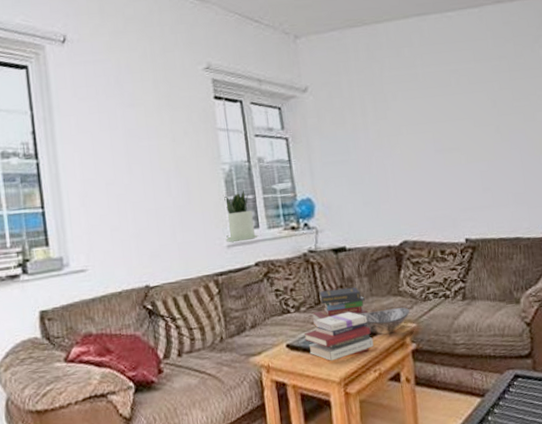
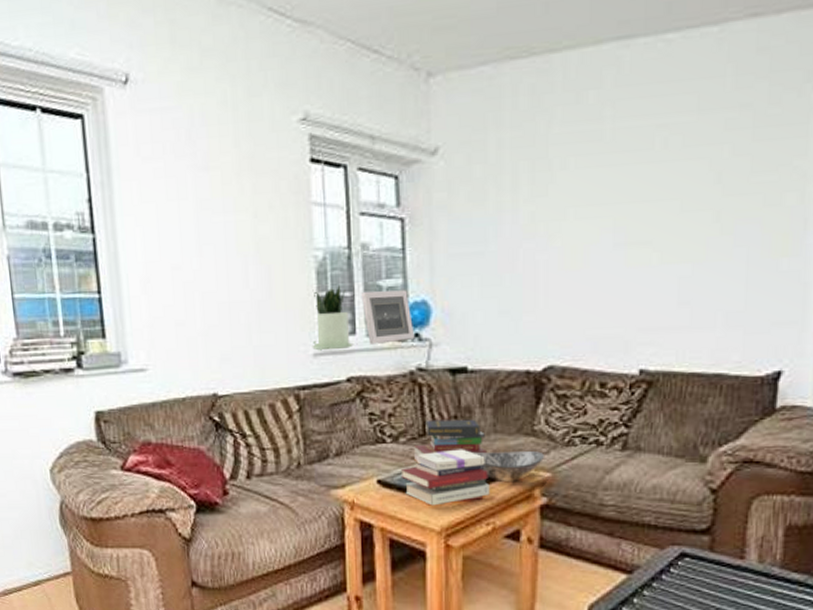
picture frame: none [260,191,305,235] -> present [360,290,415,344]

